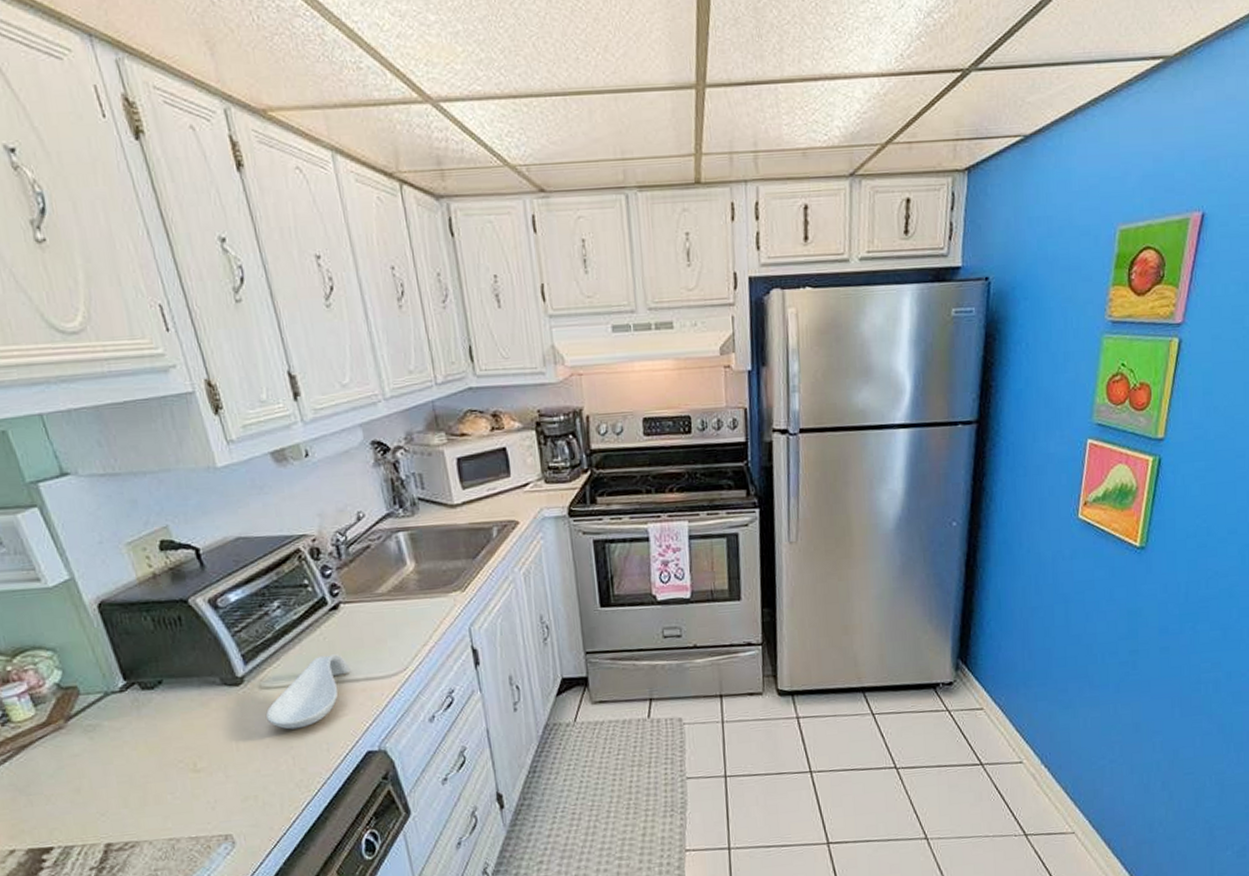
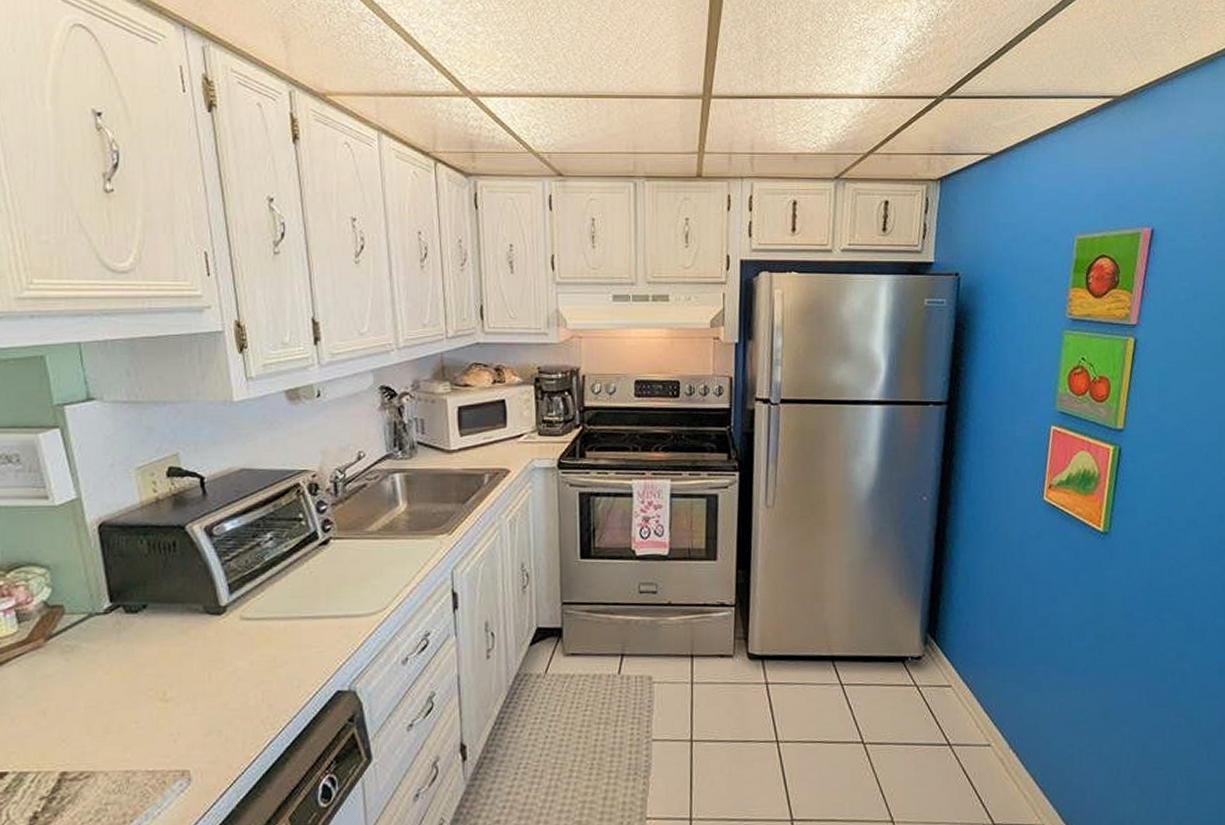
spoon rest: present [265,654,351,730] -> none [242,589,332,663]

